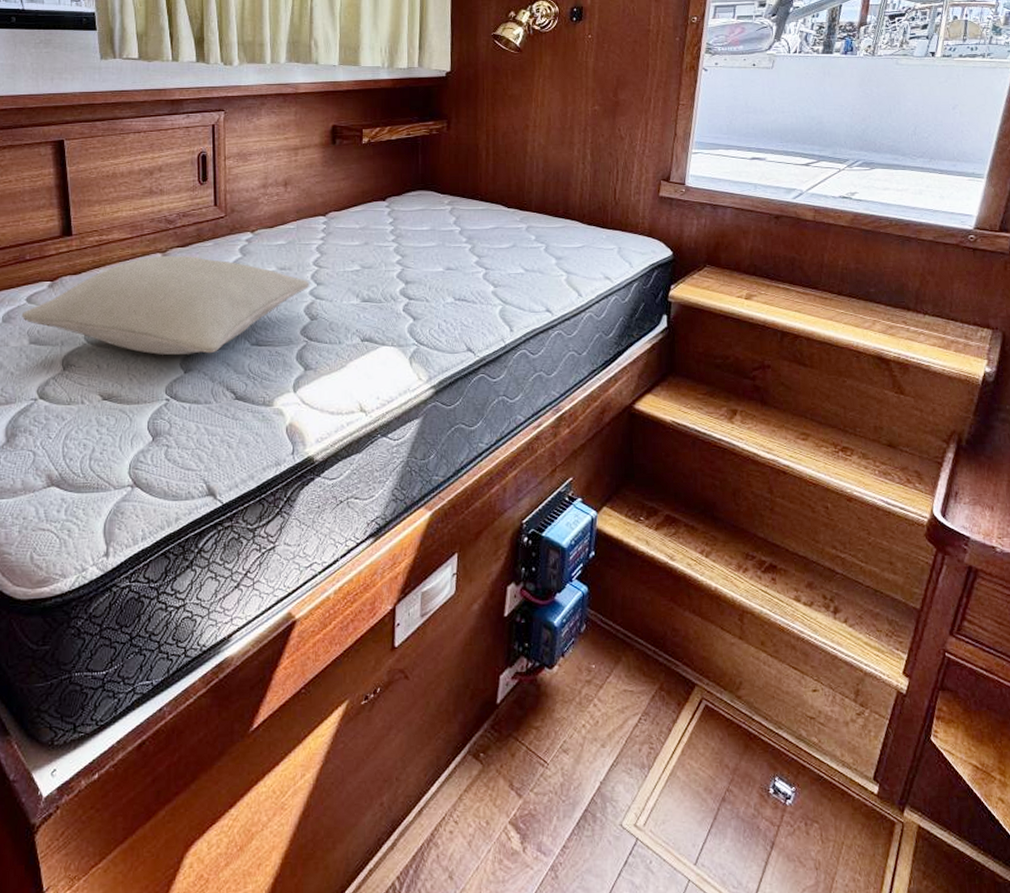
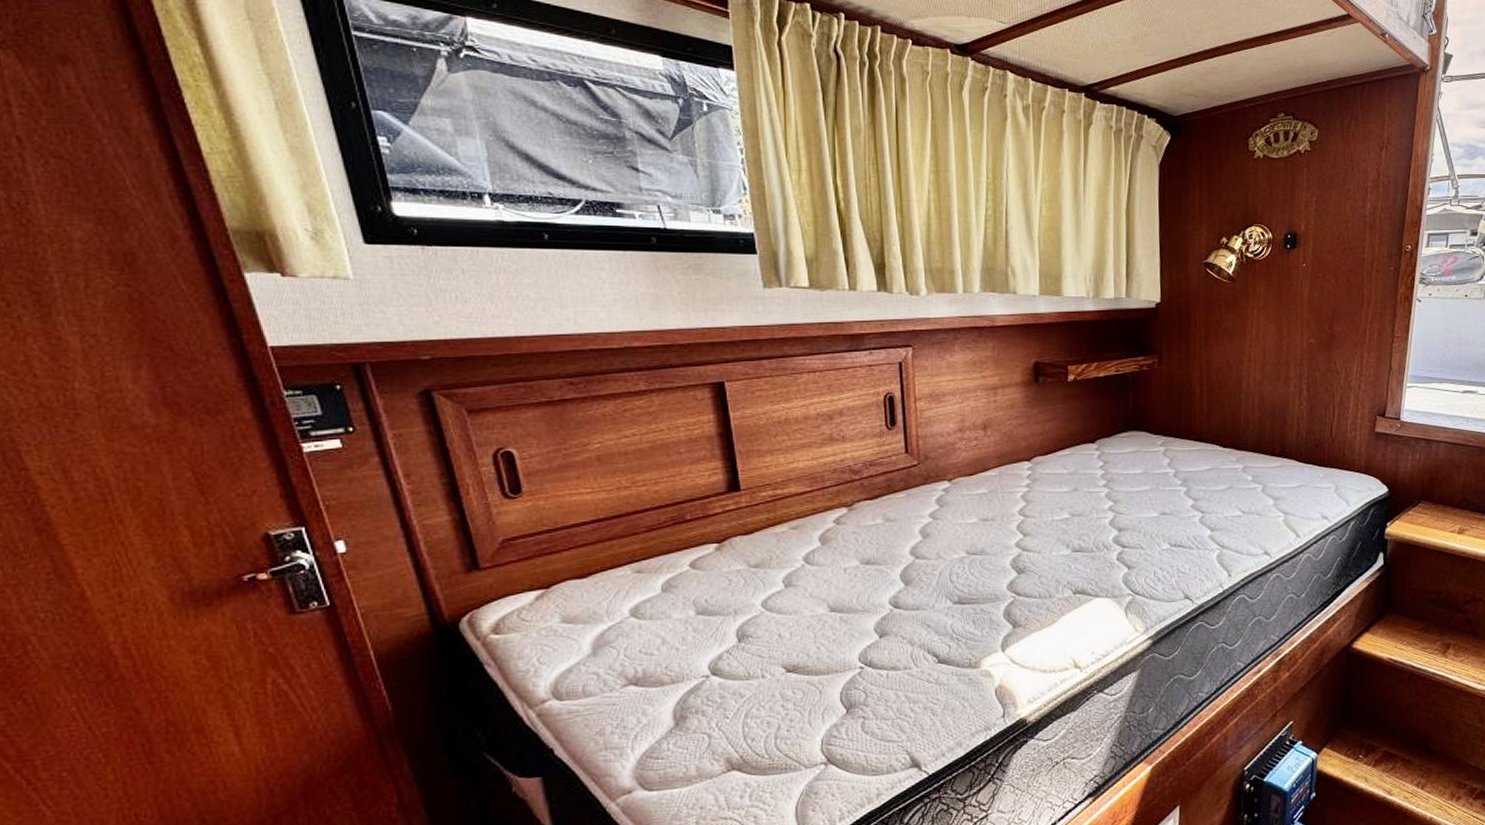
pillow: present [21,255,310,356] -> none [684,509,1015,620]

